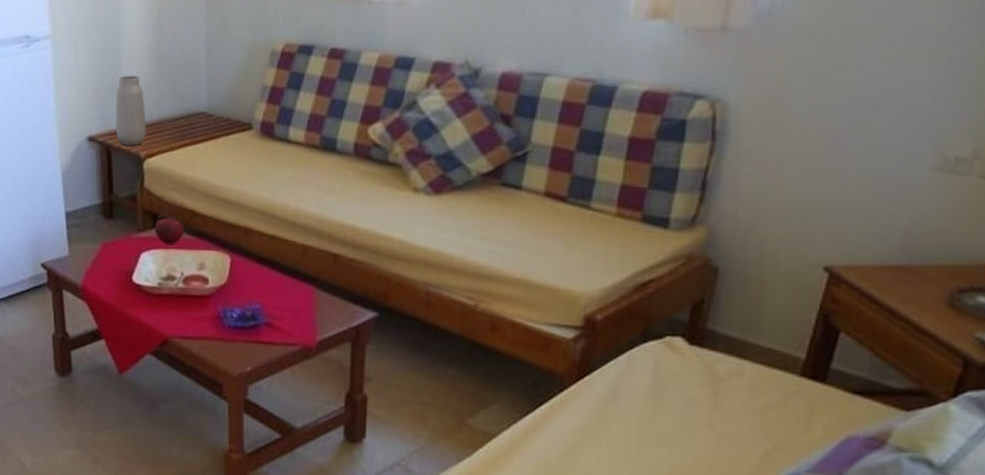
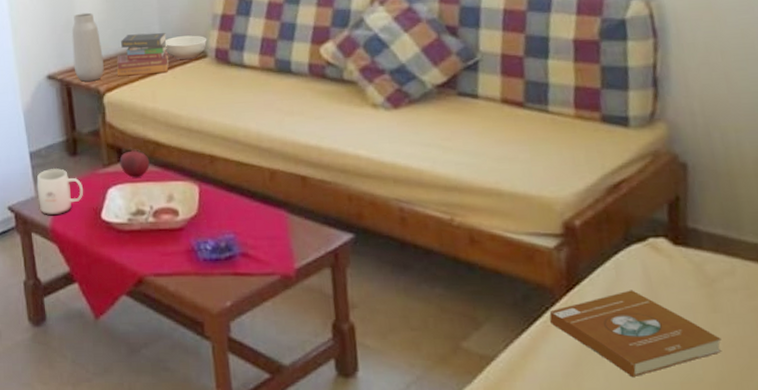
mug: none [71,229,117,275] -> present [36,168,84,216]
books: none [158,101,212,142] -> present [116,32,169,76]
bowl: none [210,106,254,130] -> present [164,35,207,60]
book: none [556,383,717,462] -> present [549,290,722,378]

